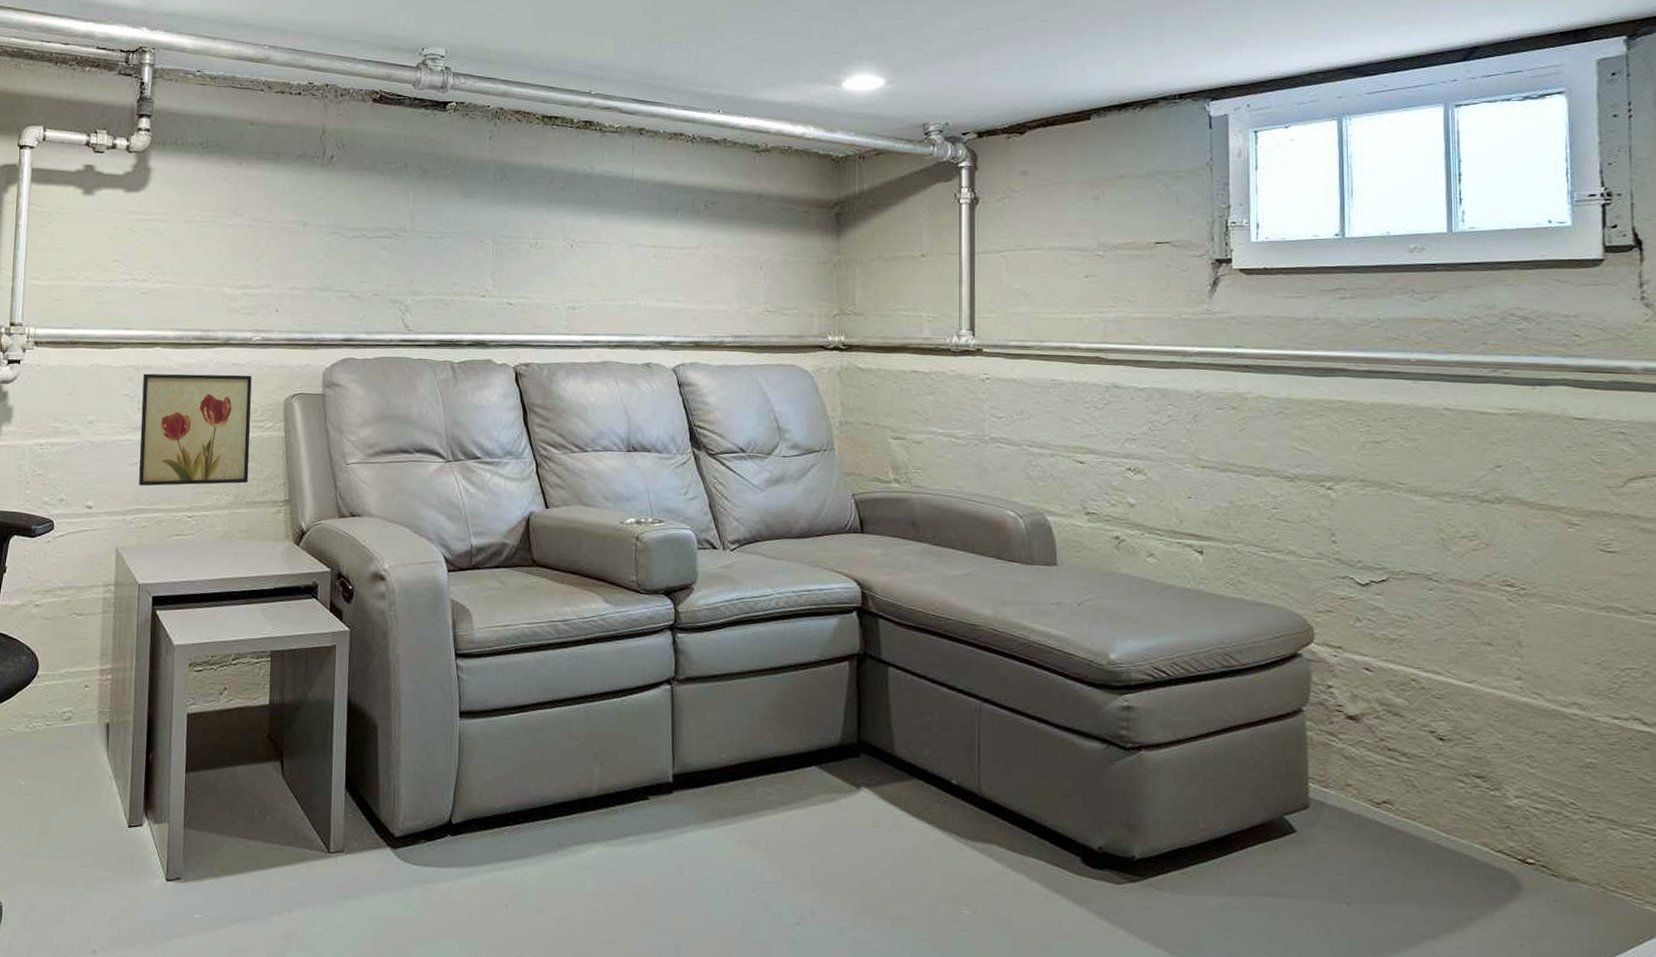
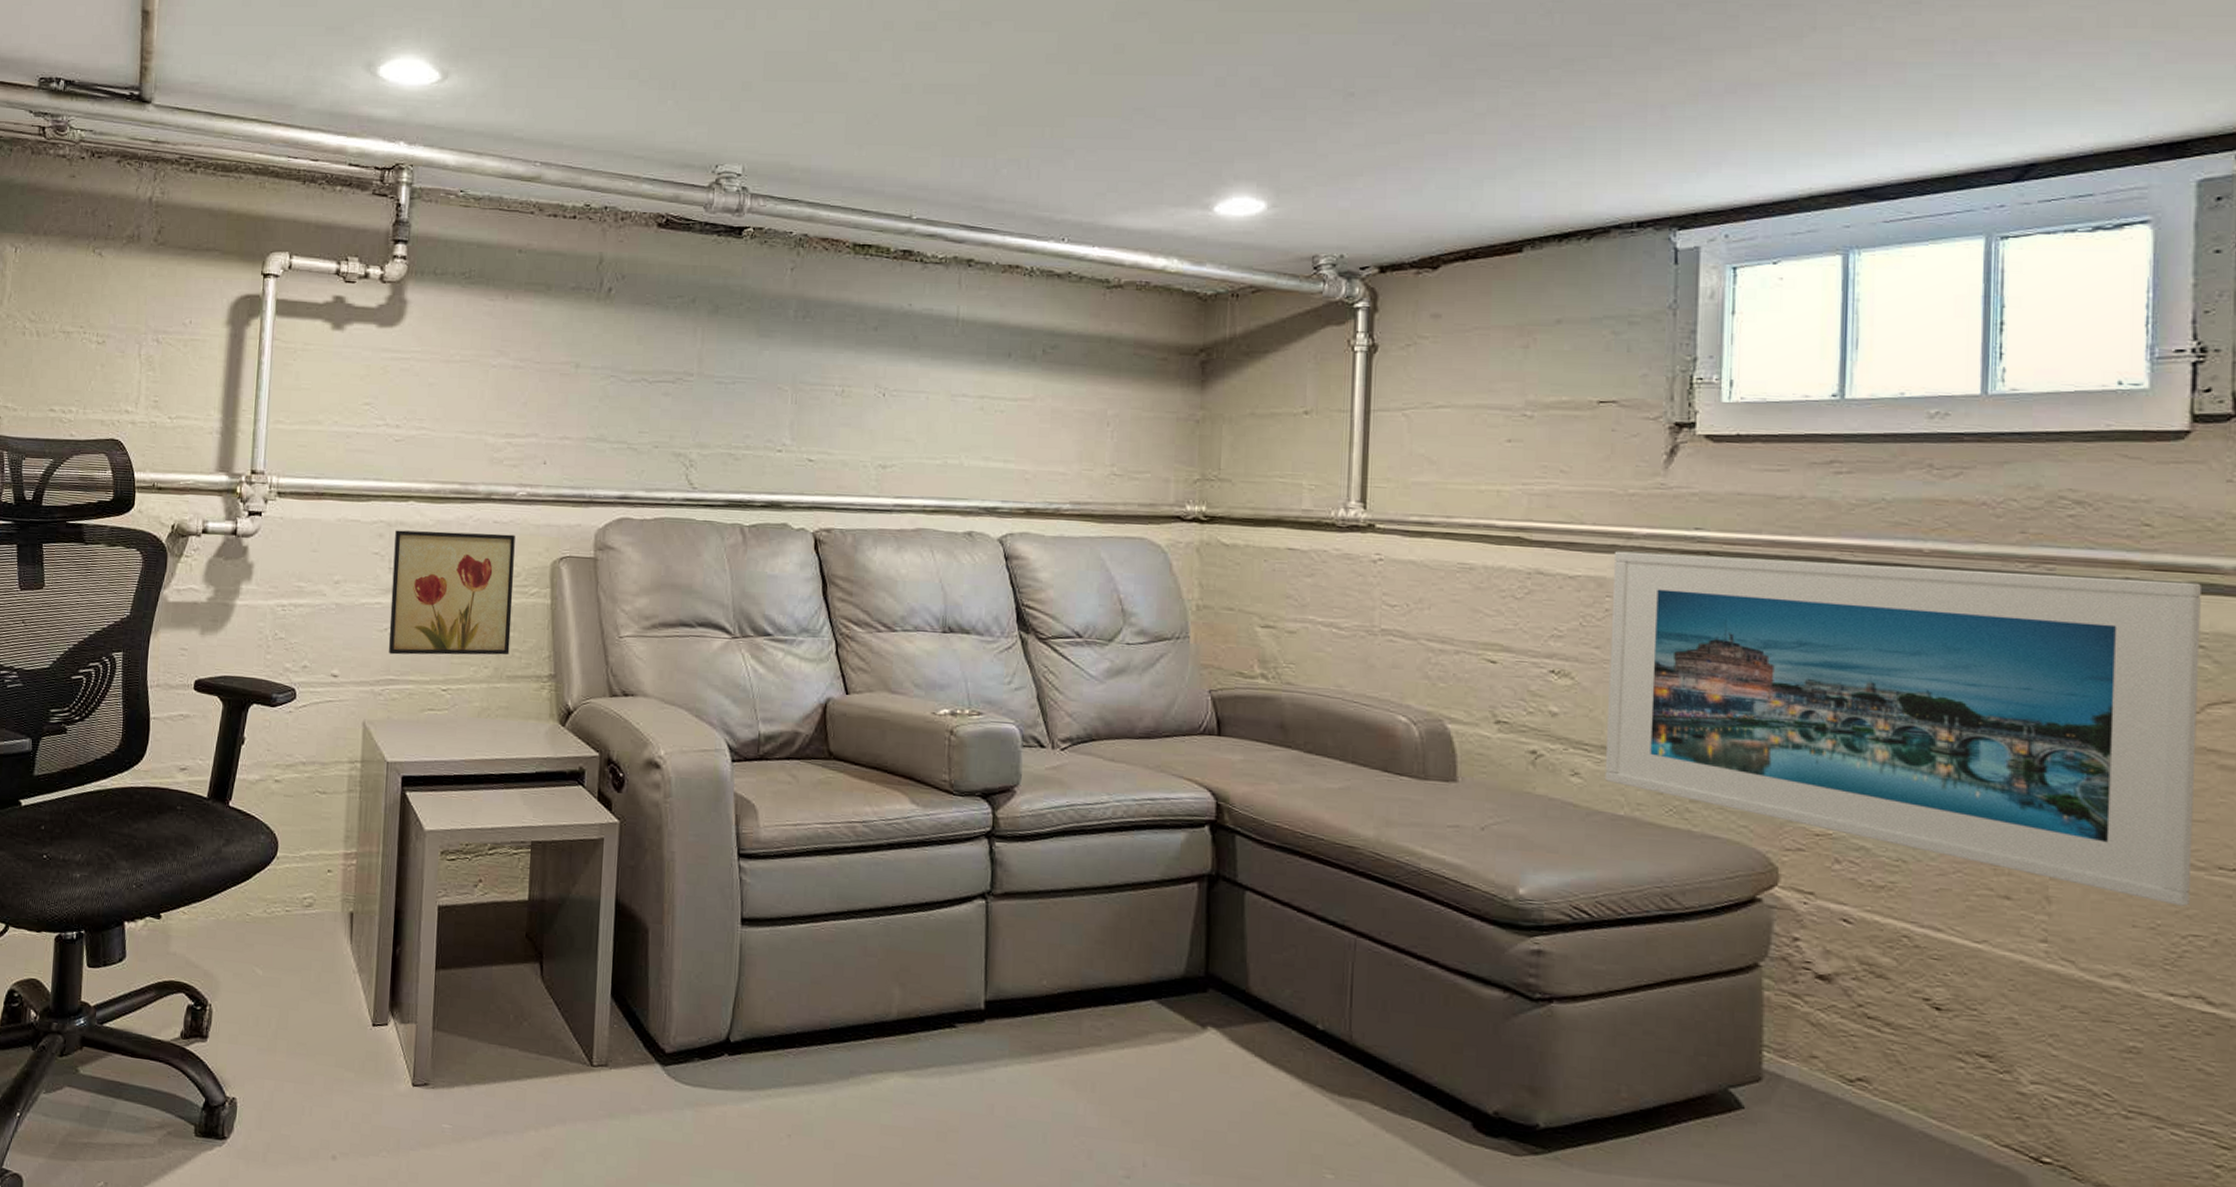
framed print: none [1173,366,1625,645] -> present [1604,551,2201,906]

